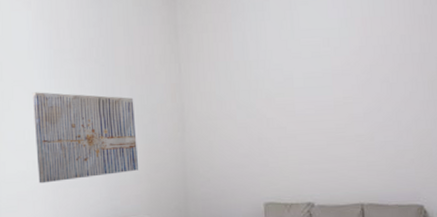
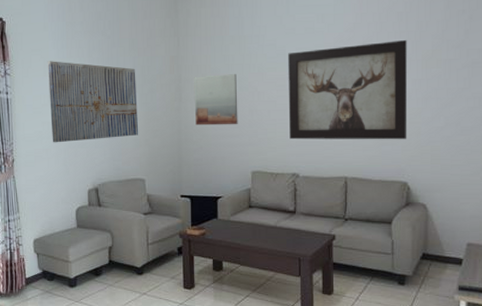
wall art: none [198,101,247,157] -> present [194,74,238,126]
wall art: none [296,61,420,167] -> present [288,39,408,140]

